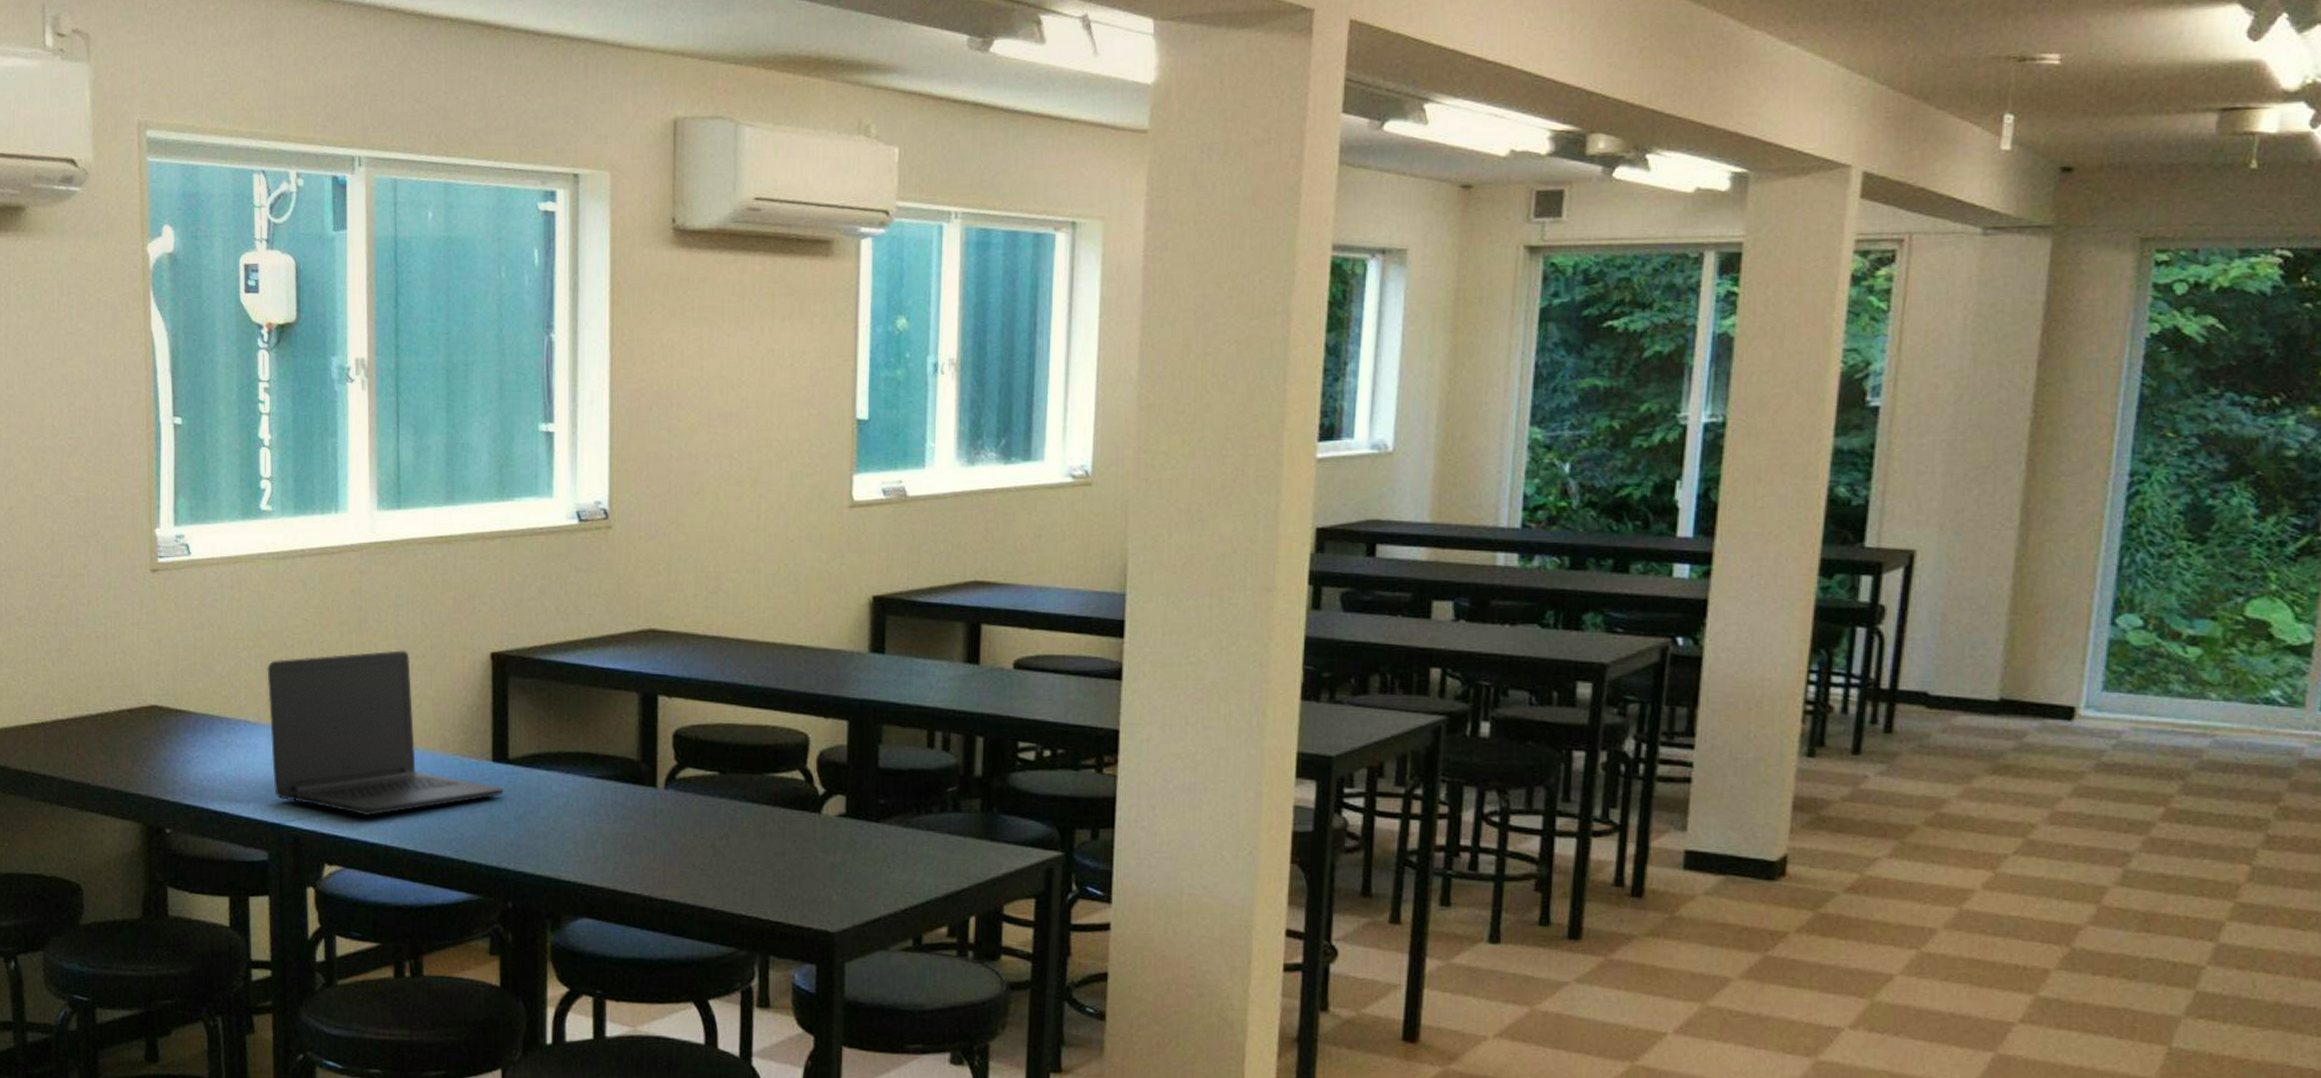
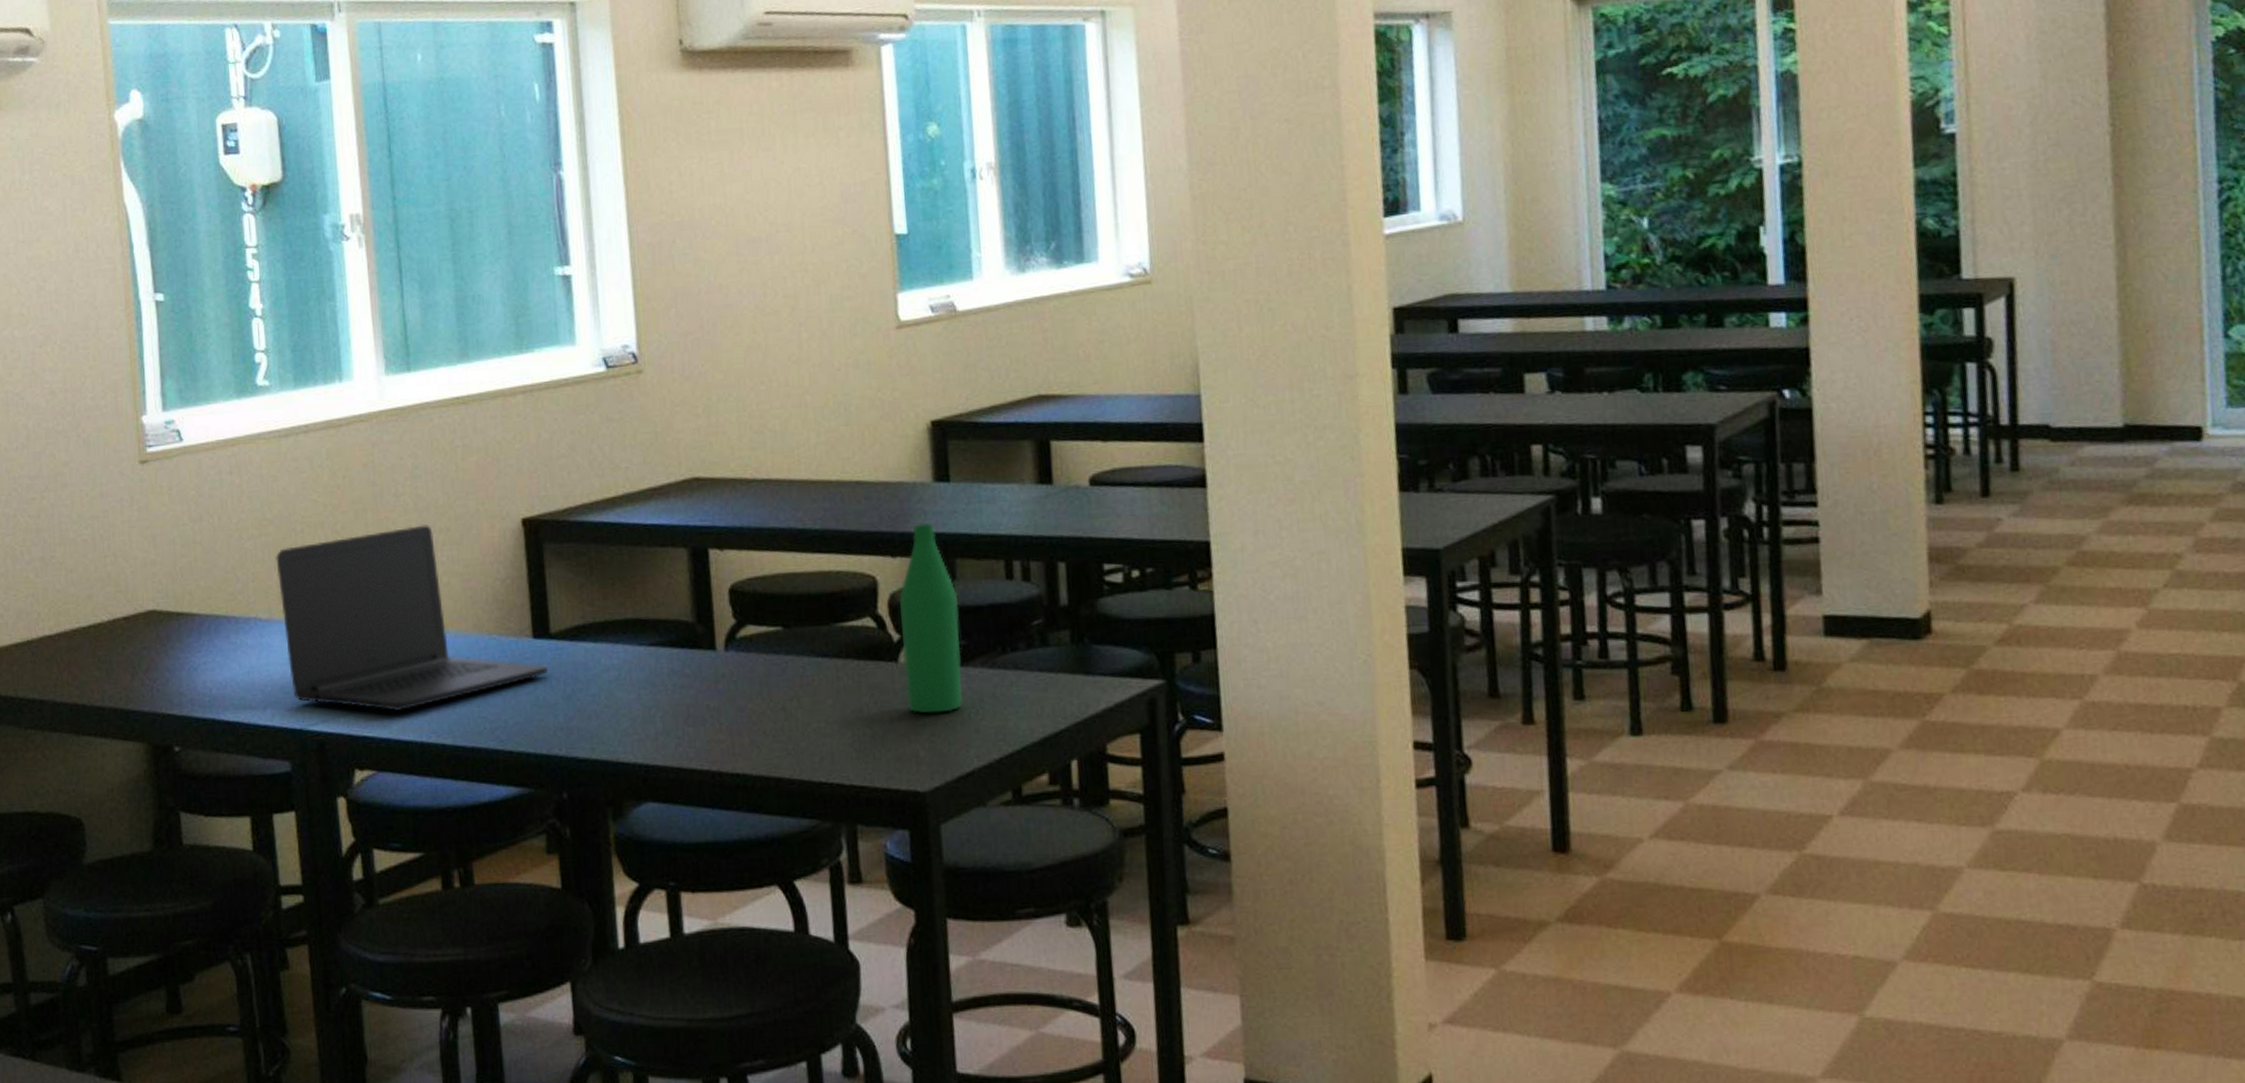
bottle: none [826,690,882,863] -> present [900,523,963,714]

